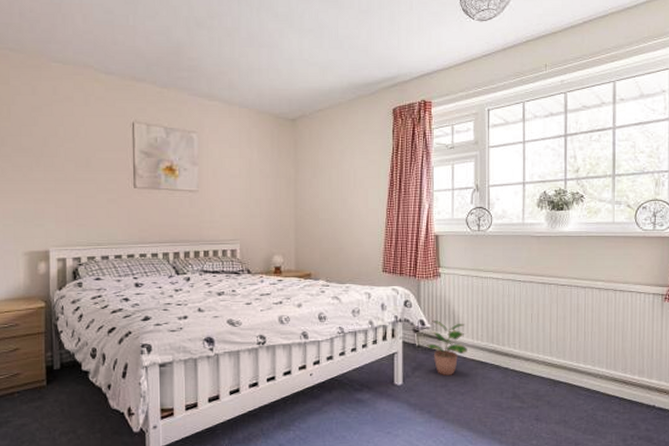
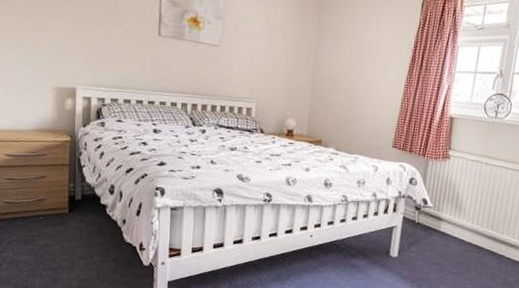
potted plant: present [426,319,467,375] -> none [425,200,467,255]

